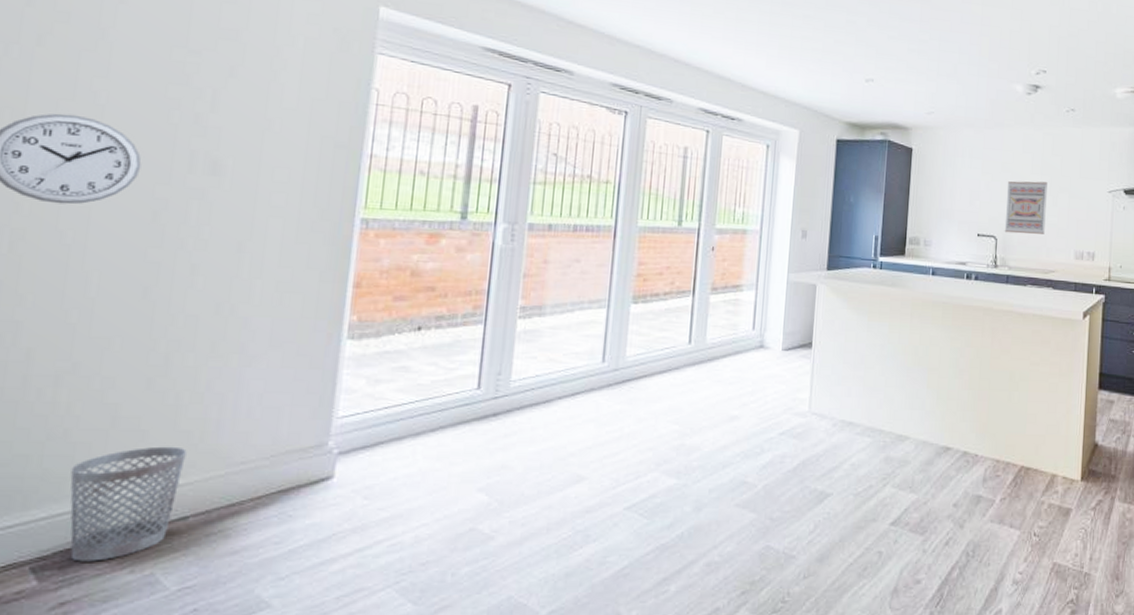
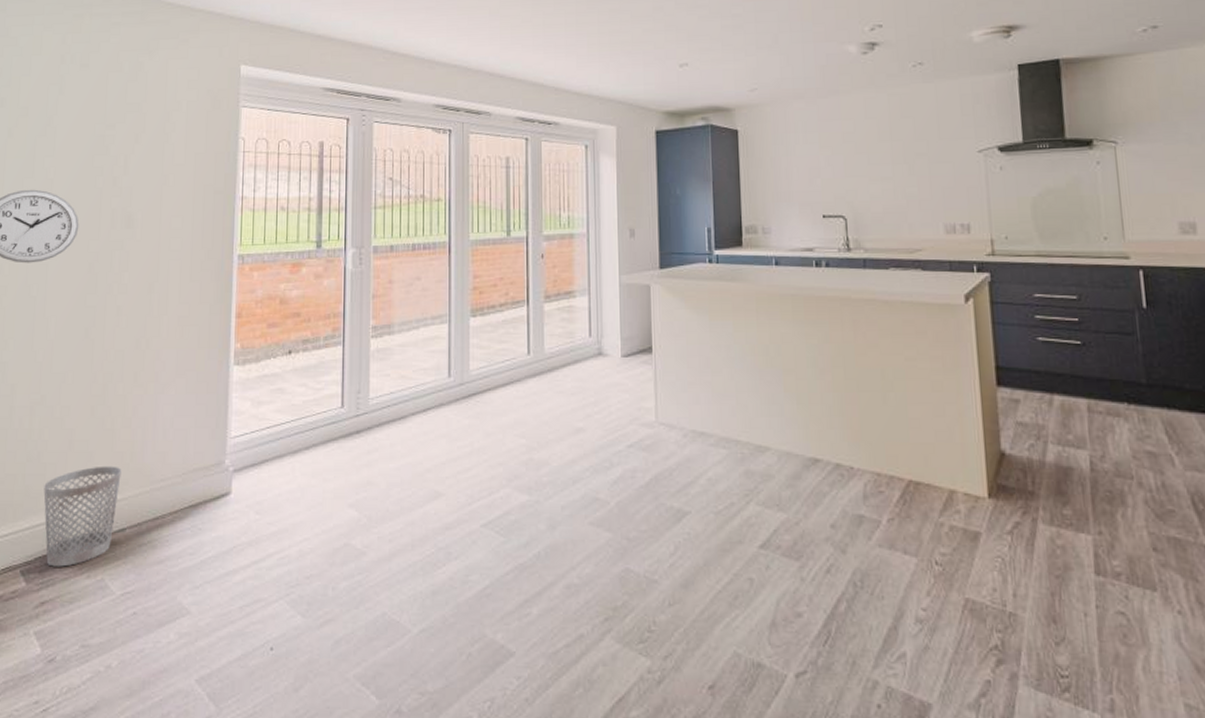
wall art: present [1004,181,1048,234] -> none [851,149,904,211]

